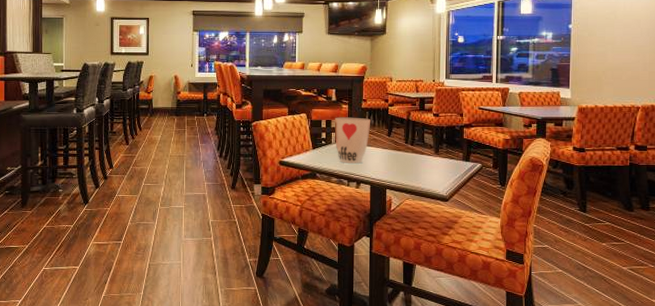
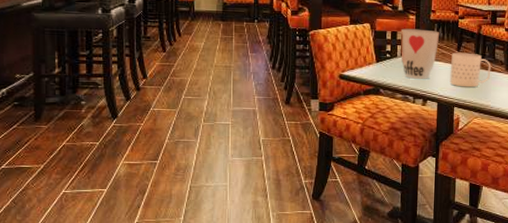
mug: none [381,137,421,170] -> present [449,52,491,88]

